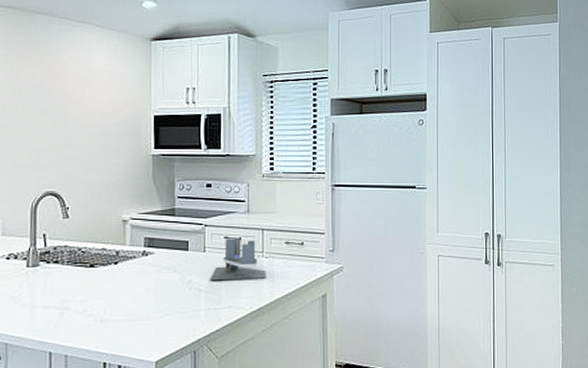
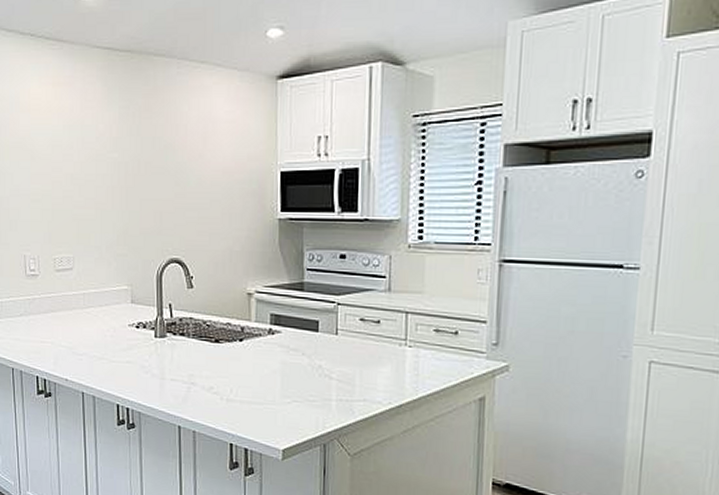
utensil holder: present [210,238,266,280] -> none [342,321,409,372]

